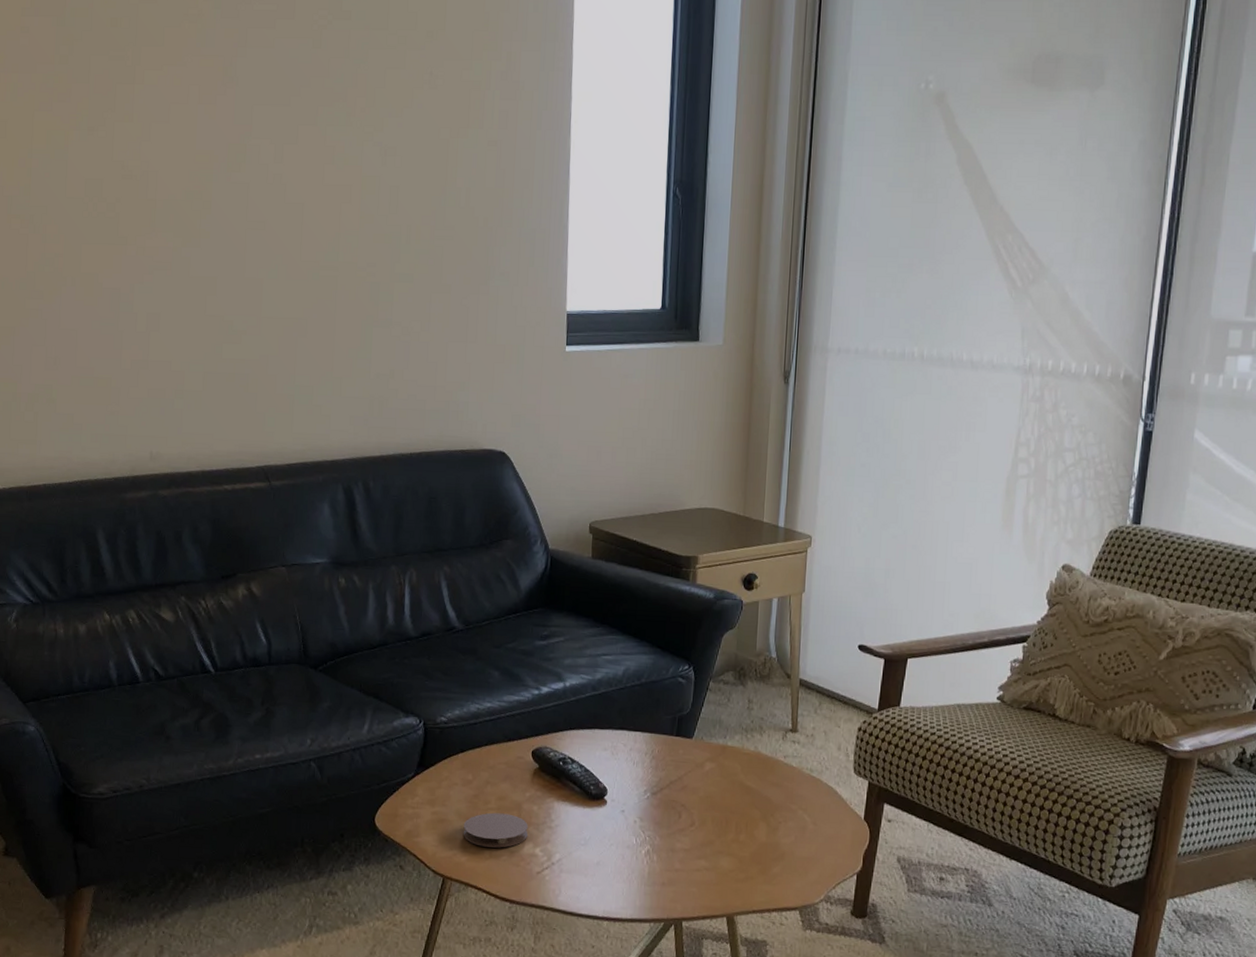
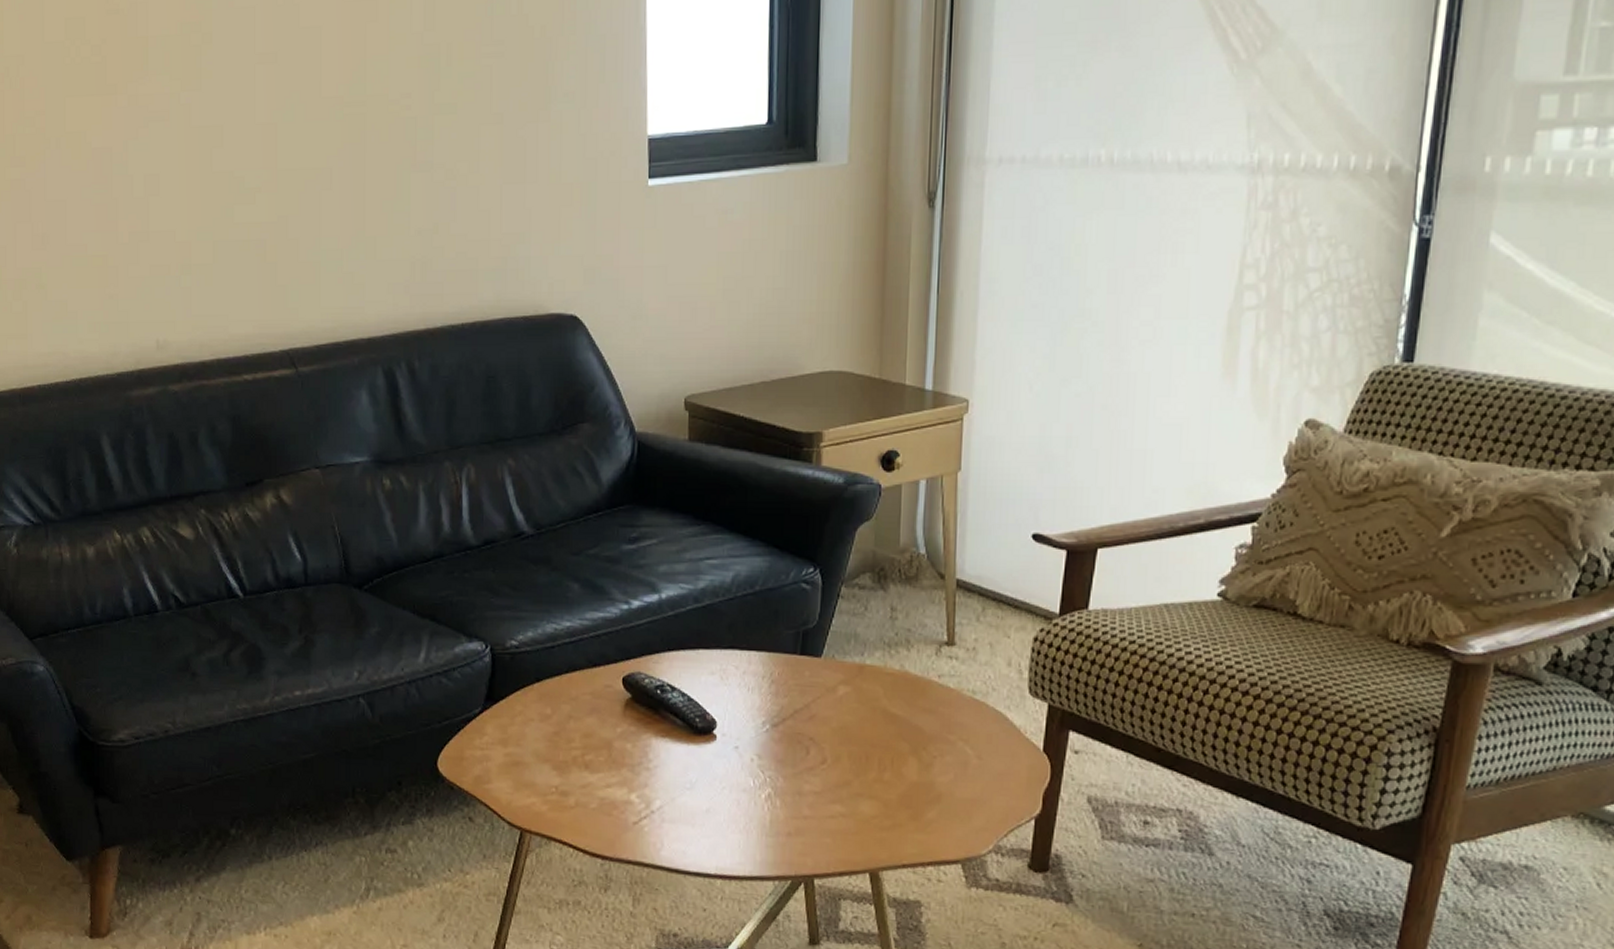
coaster: present [463,812,528,848] -> none [542,752,621,795]

